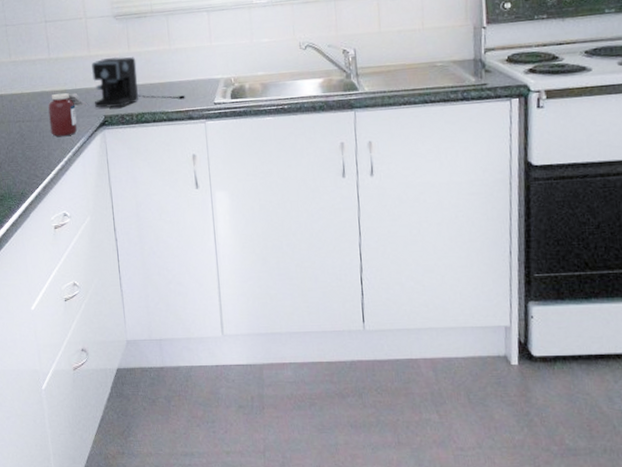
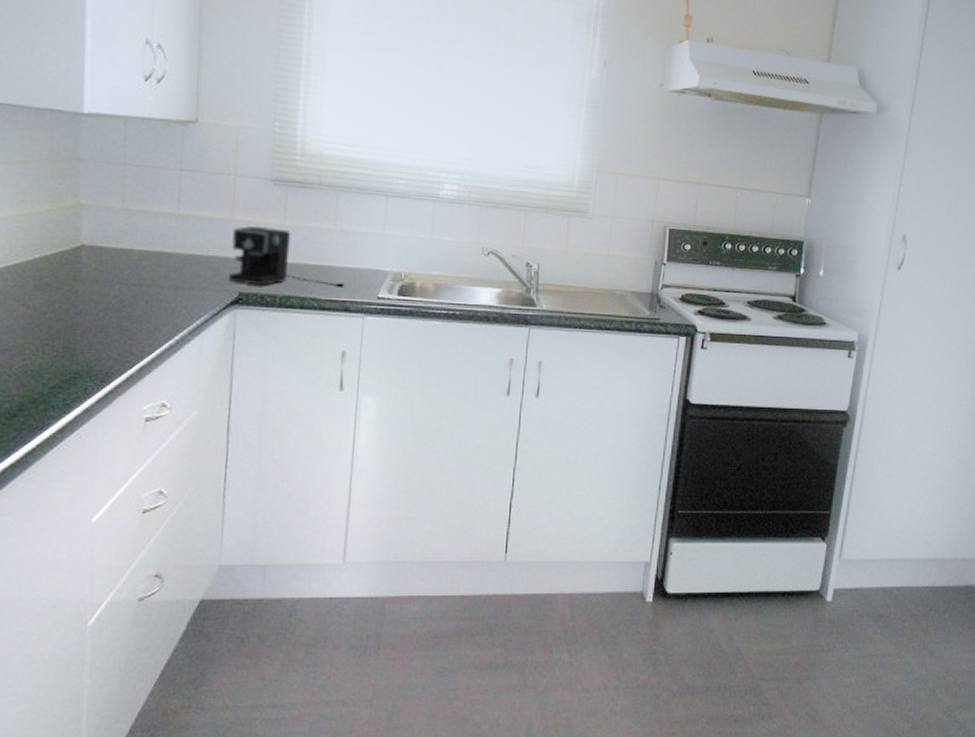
jar: present [48,93,88,137] -> none [162,257,220,310]

